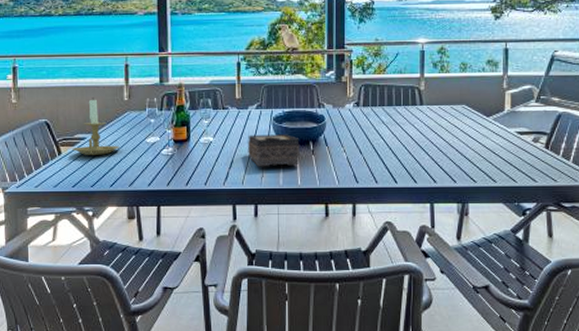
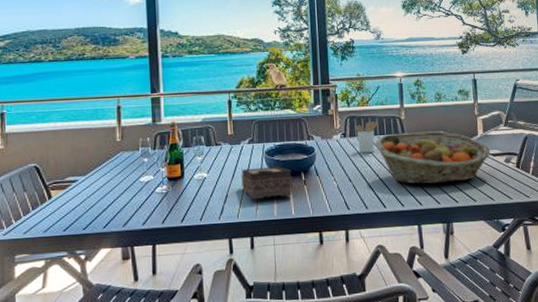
candle holder: present [72,98,120,155] -> none [63,140,113,198]
utensil holder: none [369,91,395,124] -> present [355,121,378,153]
fruit basket: none [390,104,518,161] -> present [375,131,491,184]

